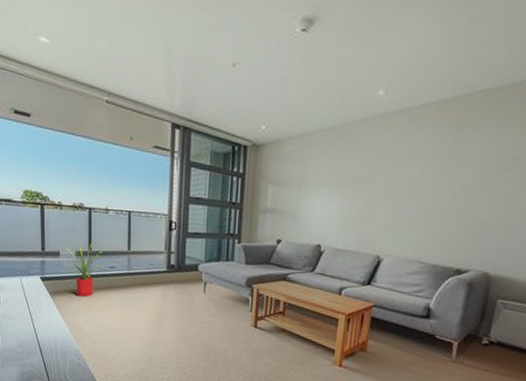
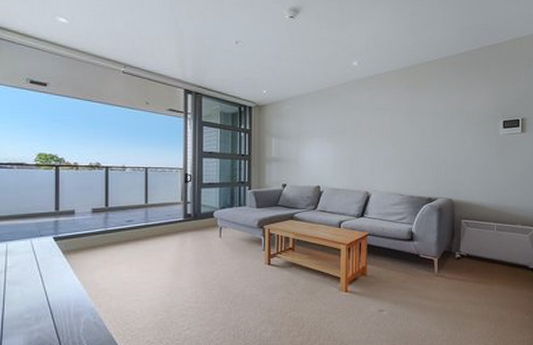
house plant: present [63,242,105,297] -> none [78,199,122,253]

